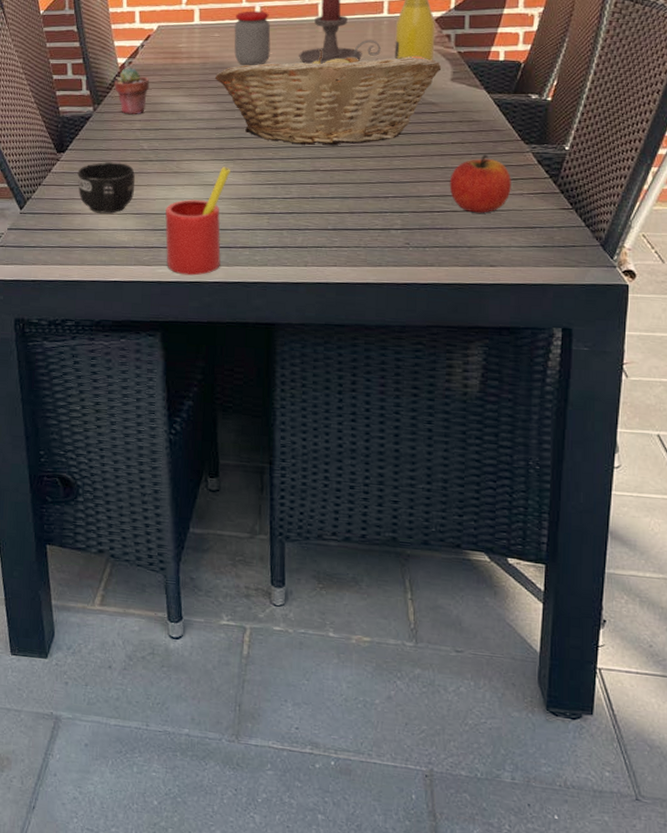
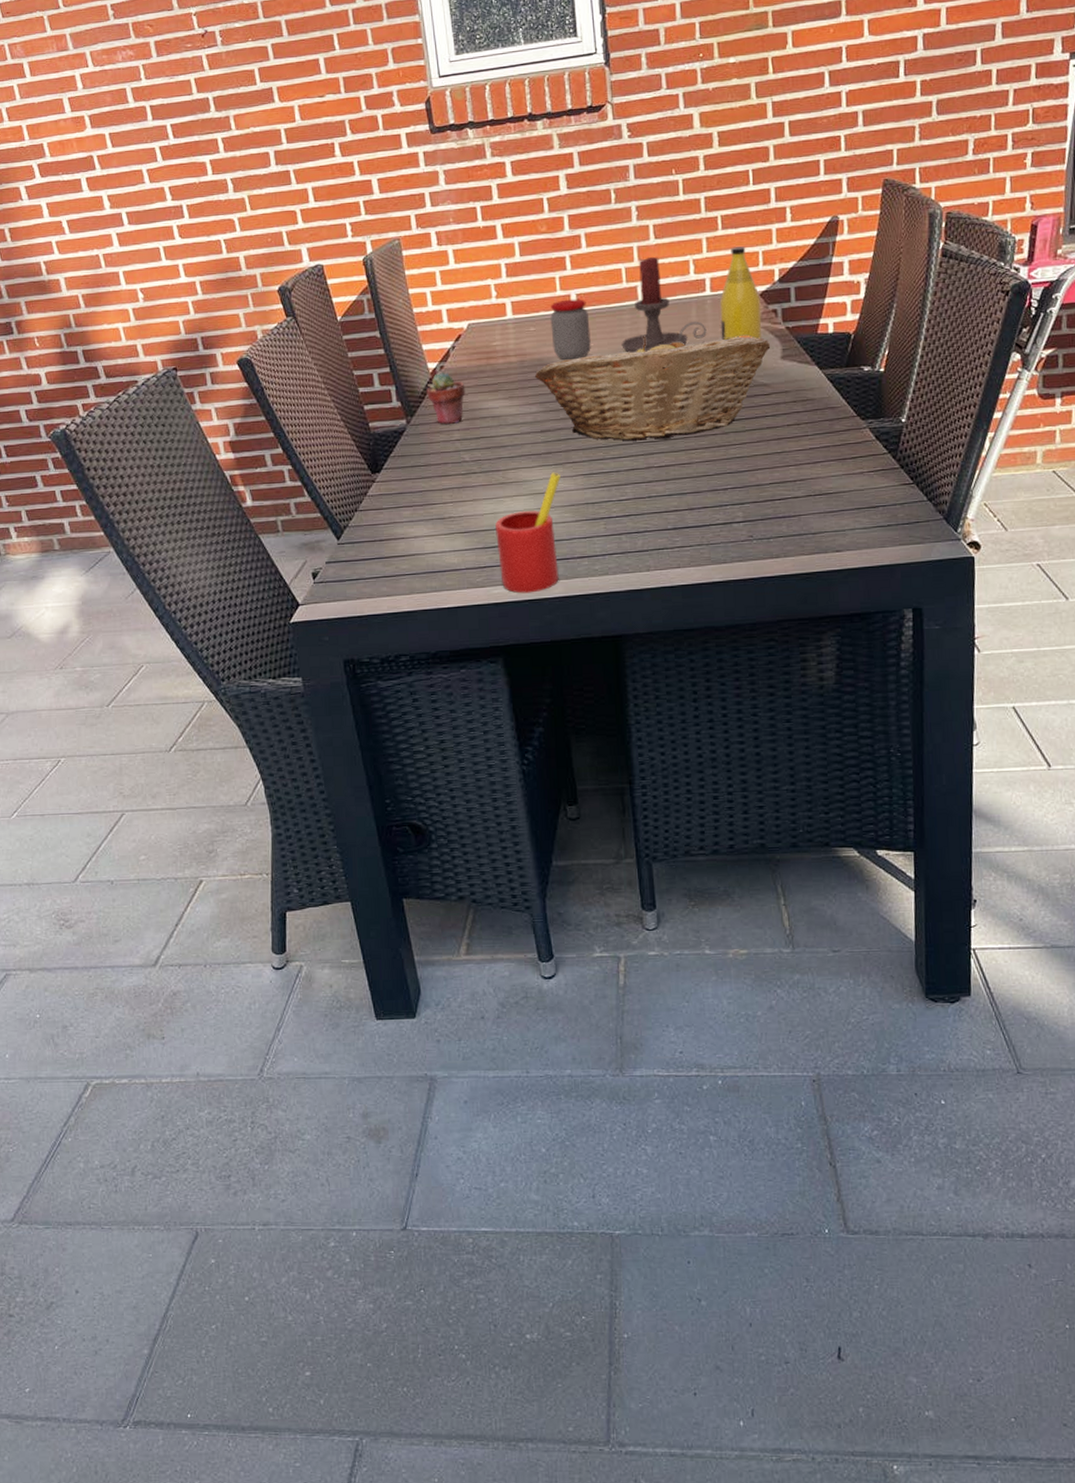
mug: present [77,162,136,214] -> none [396,478,460,536]
apple: present [449,154,511,213] -> none [788,434,851,497]

